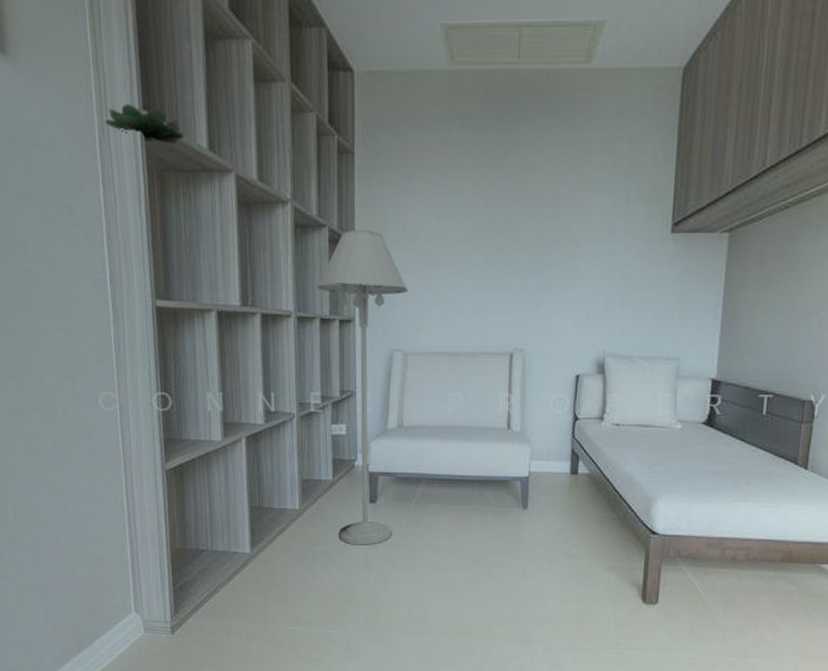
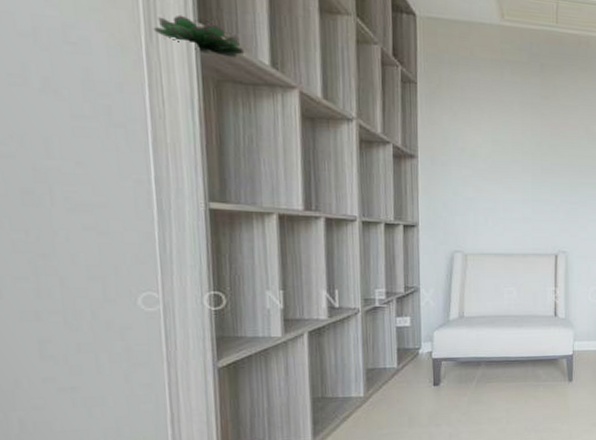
floor lamp: present [317,231,409,545] -> none [382,148,468,426]

